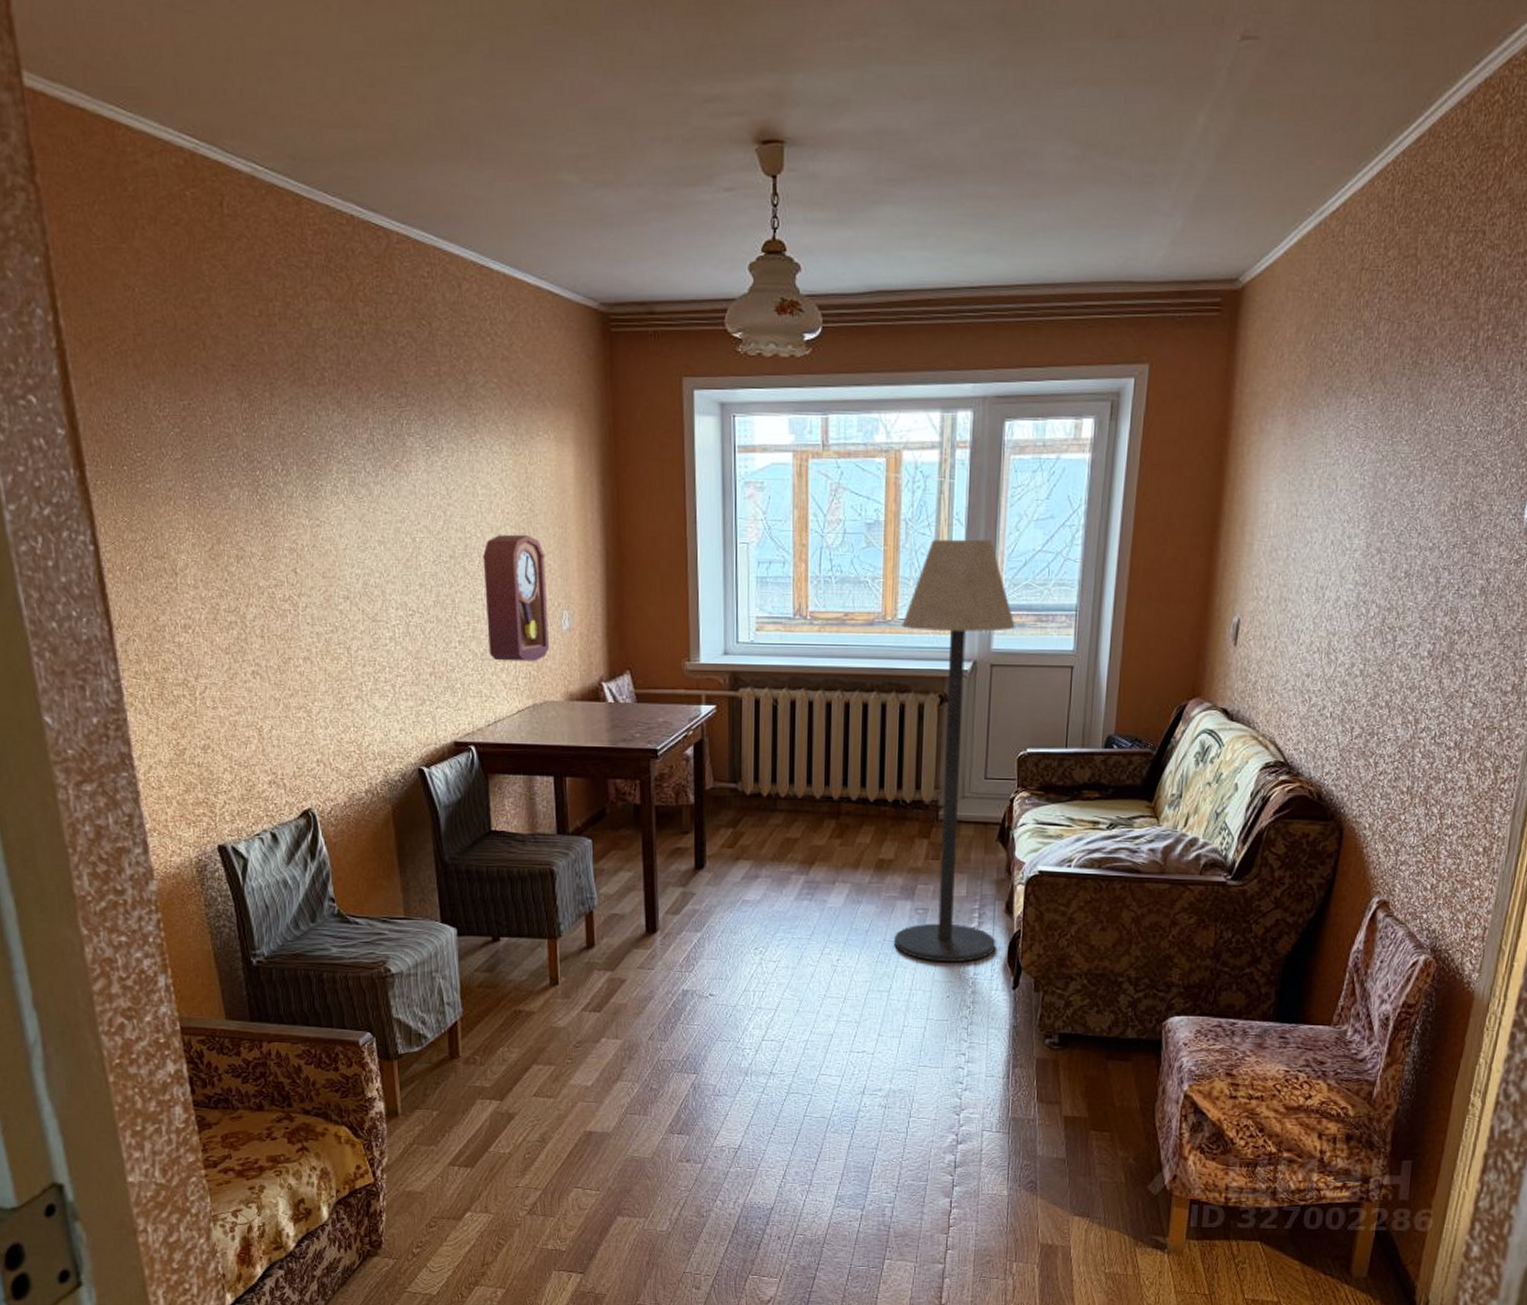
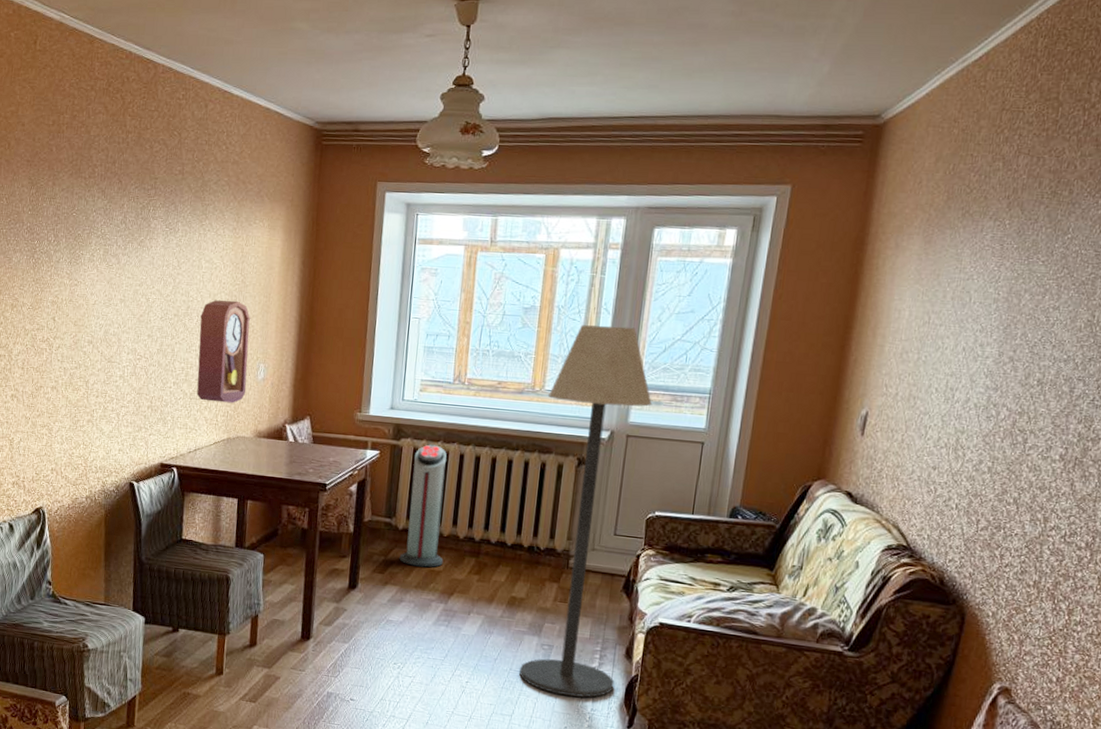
air purifier: none [750,693,800,836] -> present [399,444,447,567]

